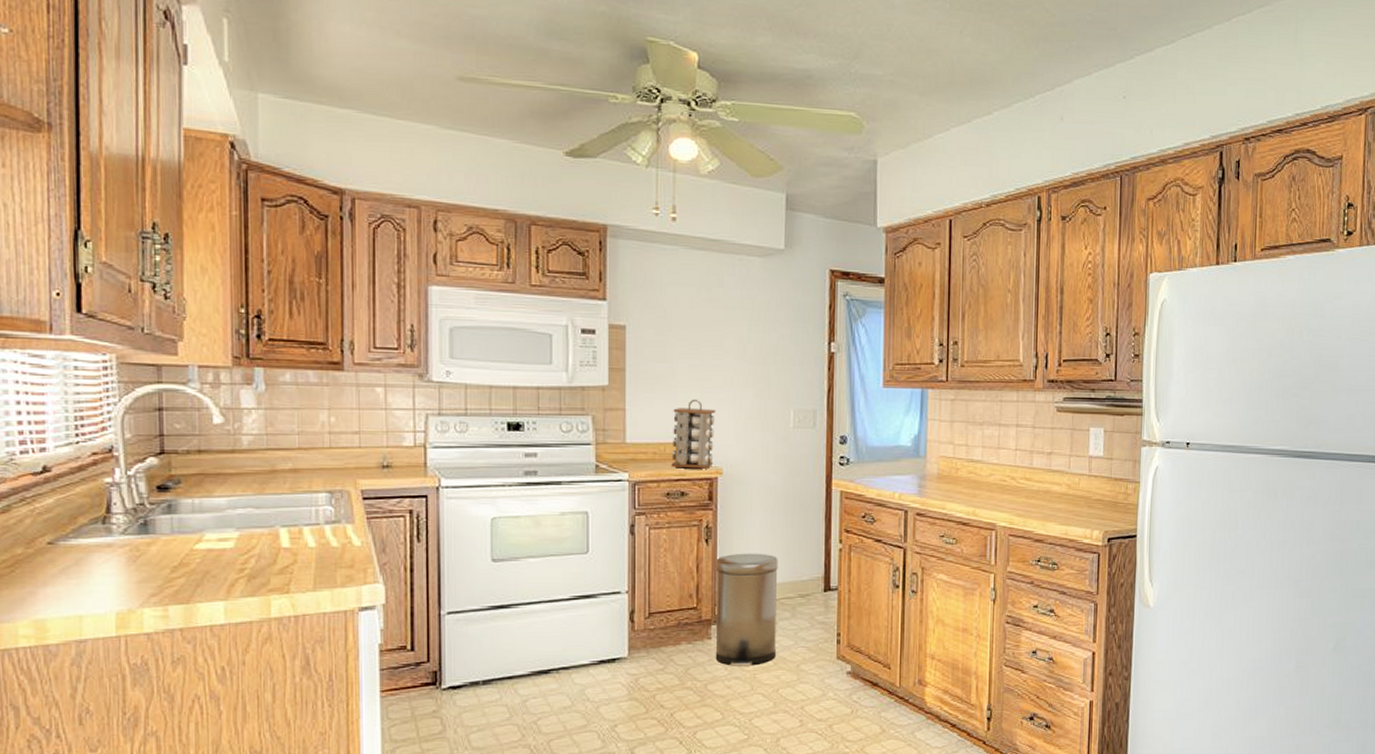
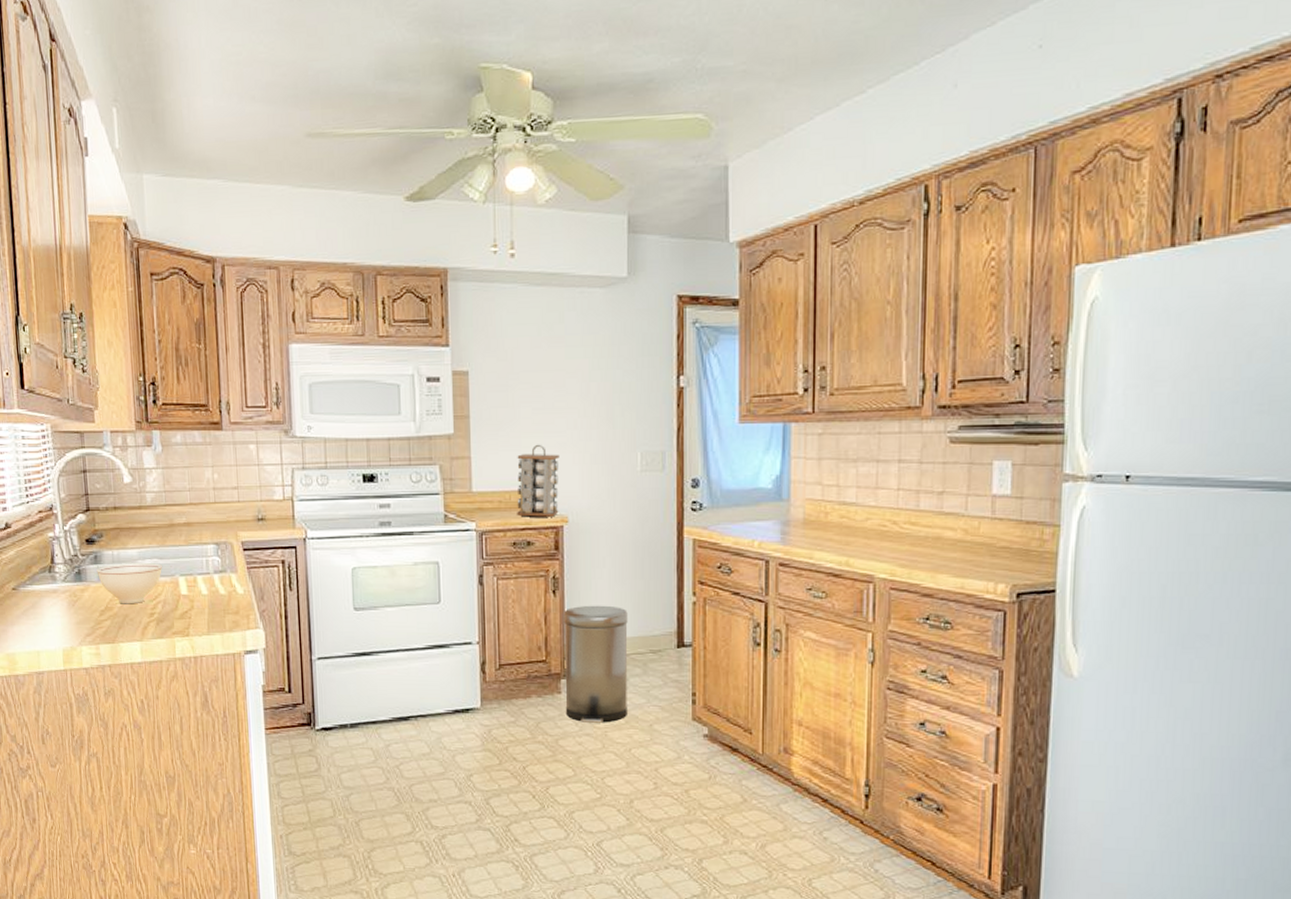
bowl: none [170,513,260,559] -> present [96,563,163,604]

